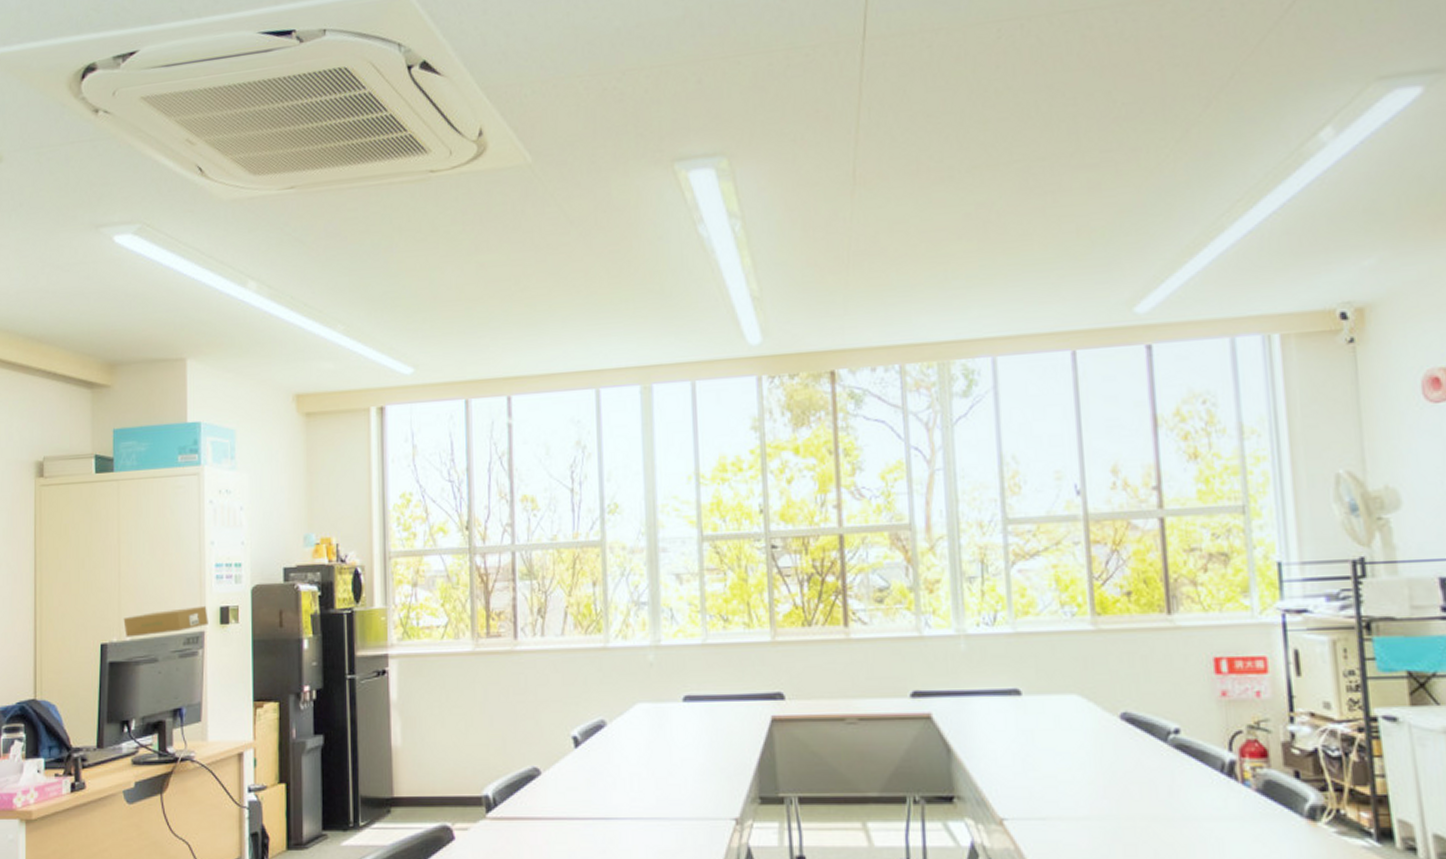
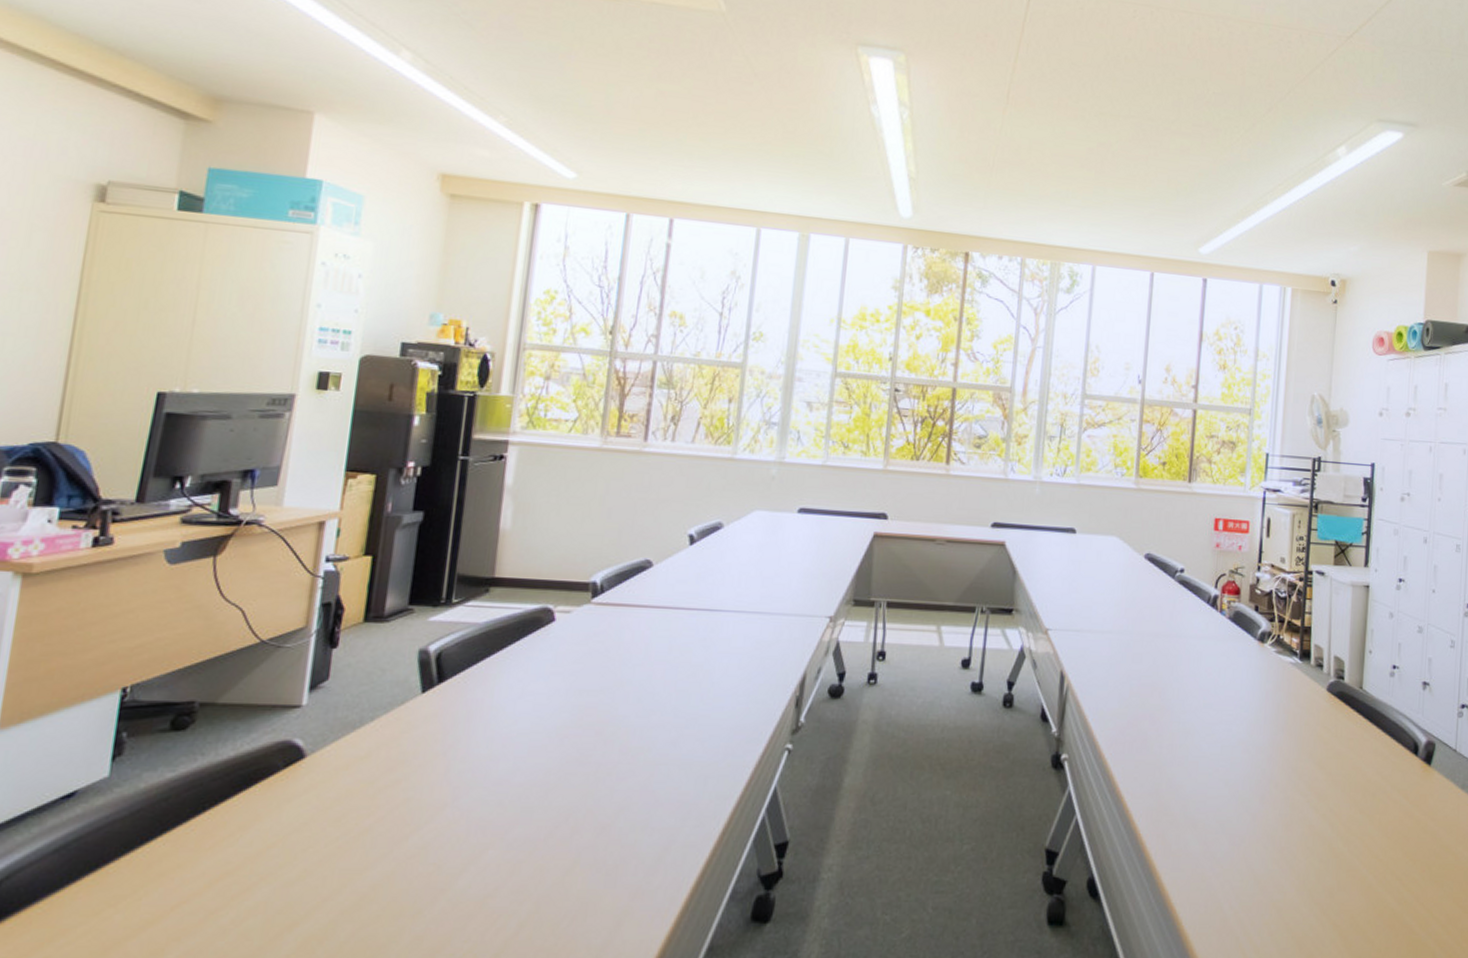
box: present [123,605,208,637] -> none [191,366,303,391]

